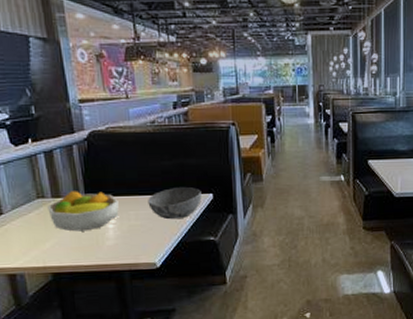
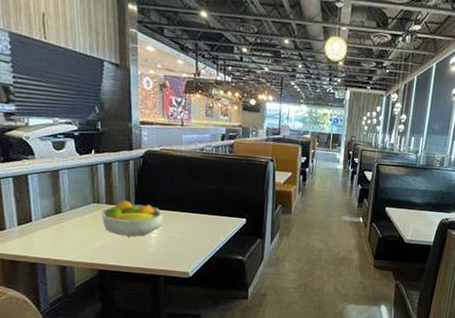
bowl: present [148,186,202,220] -> none [188,209,236,237]

